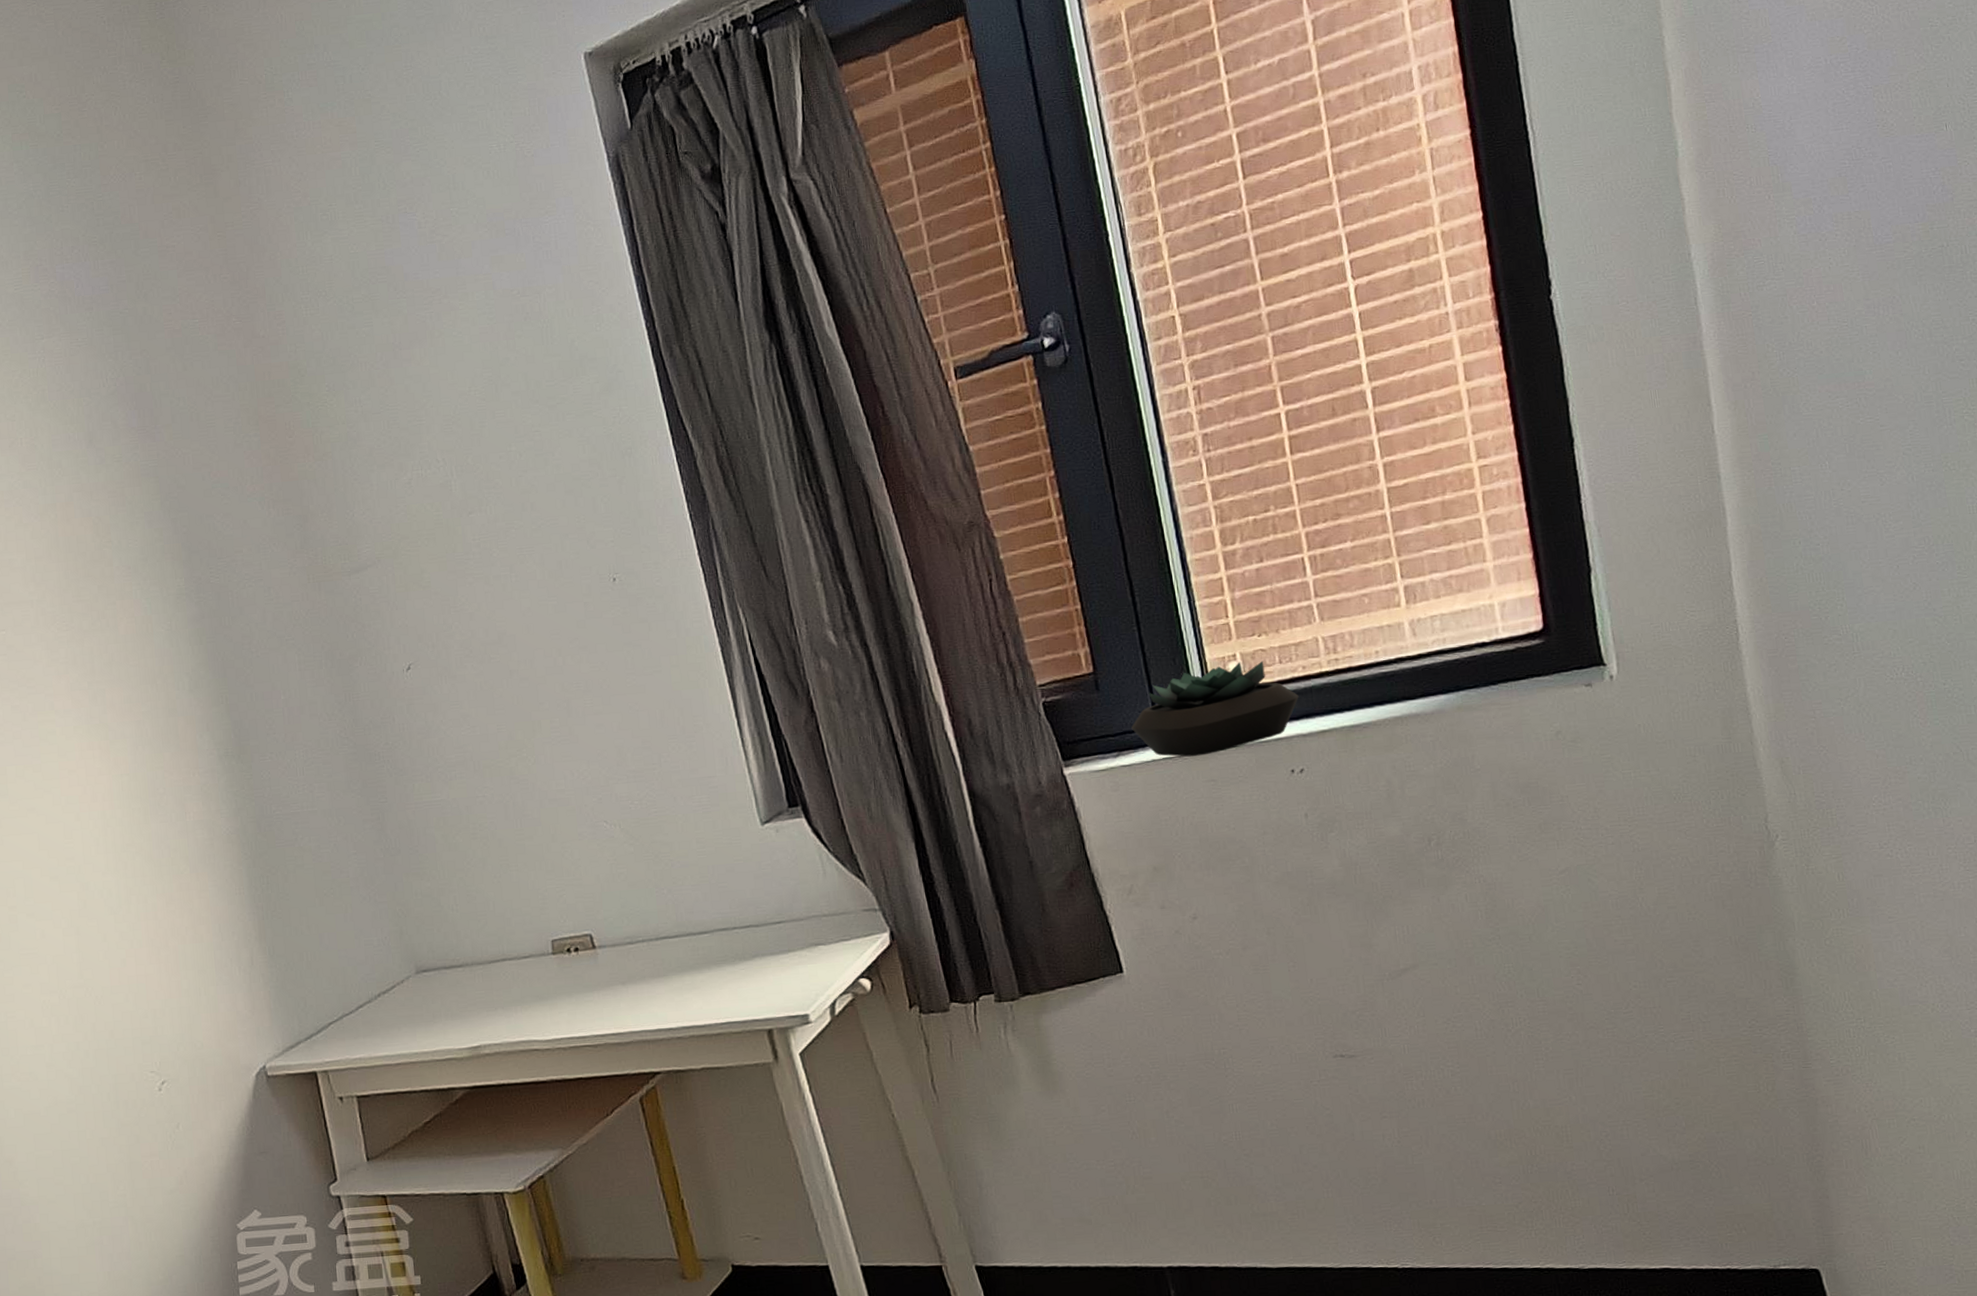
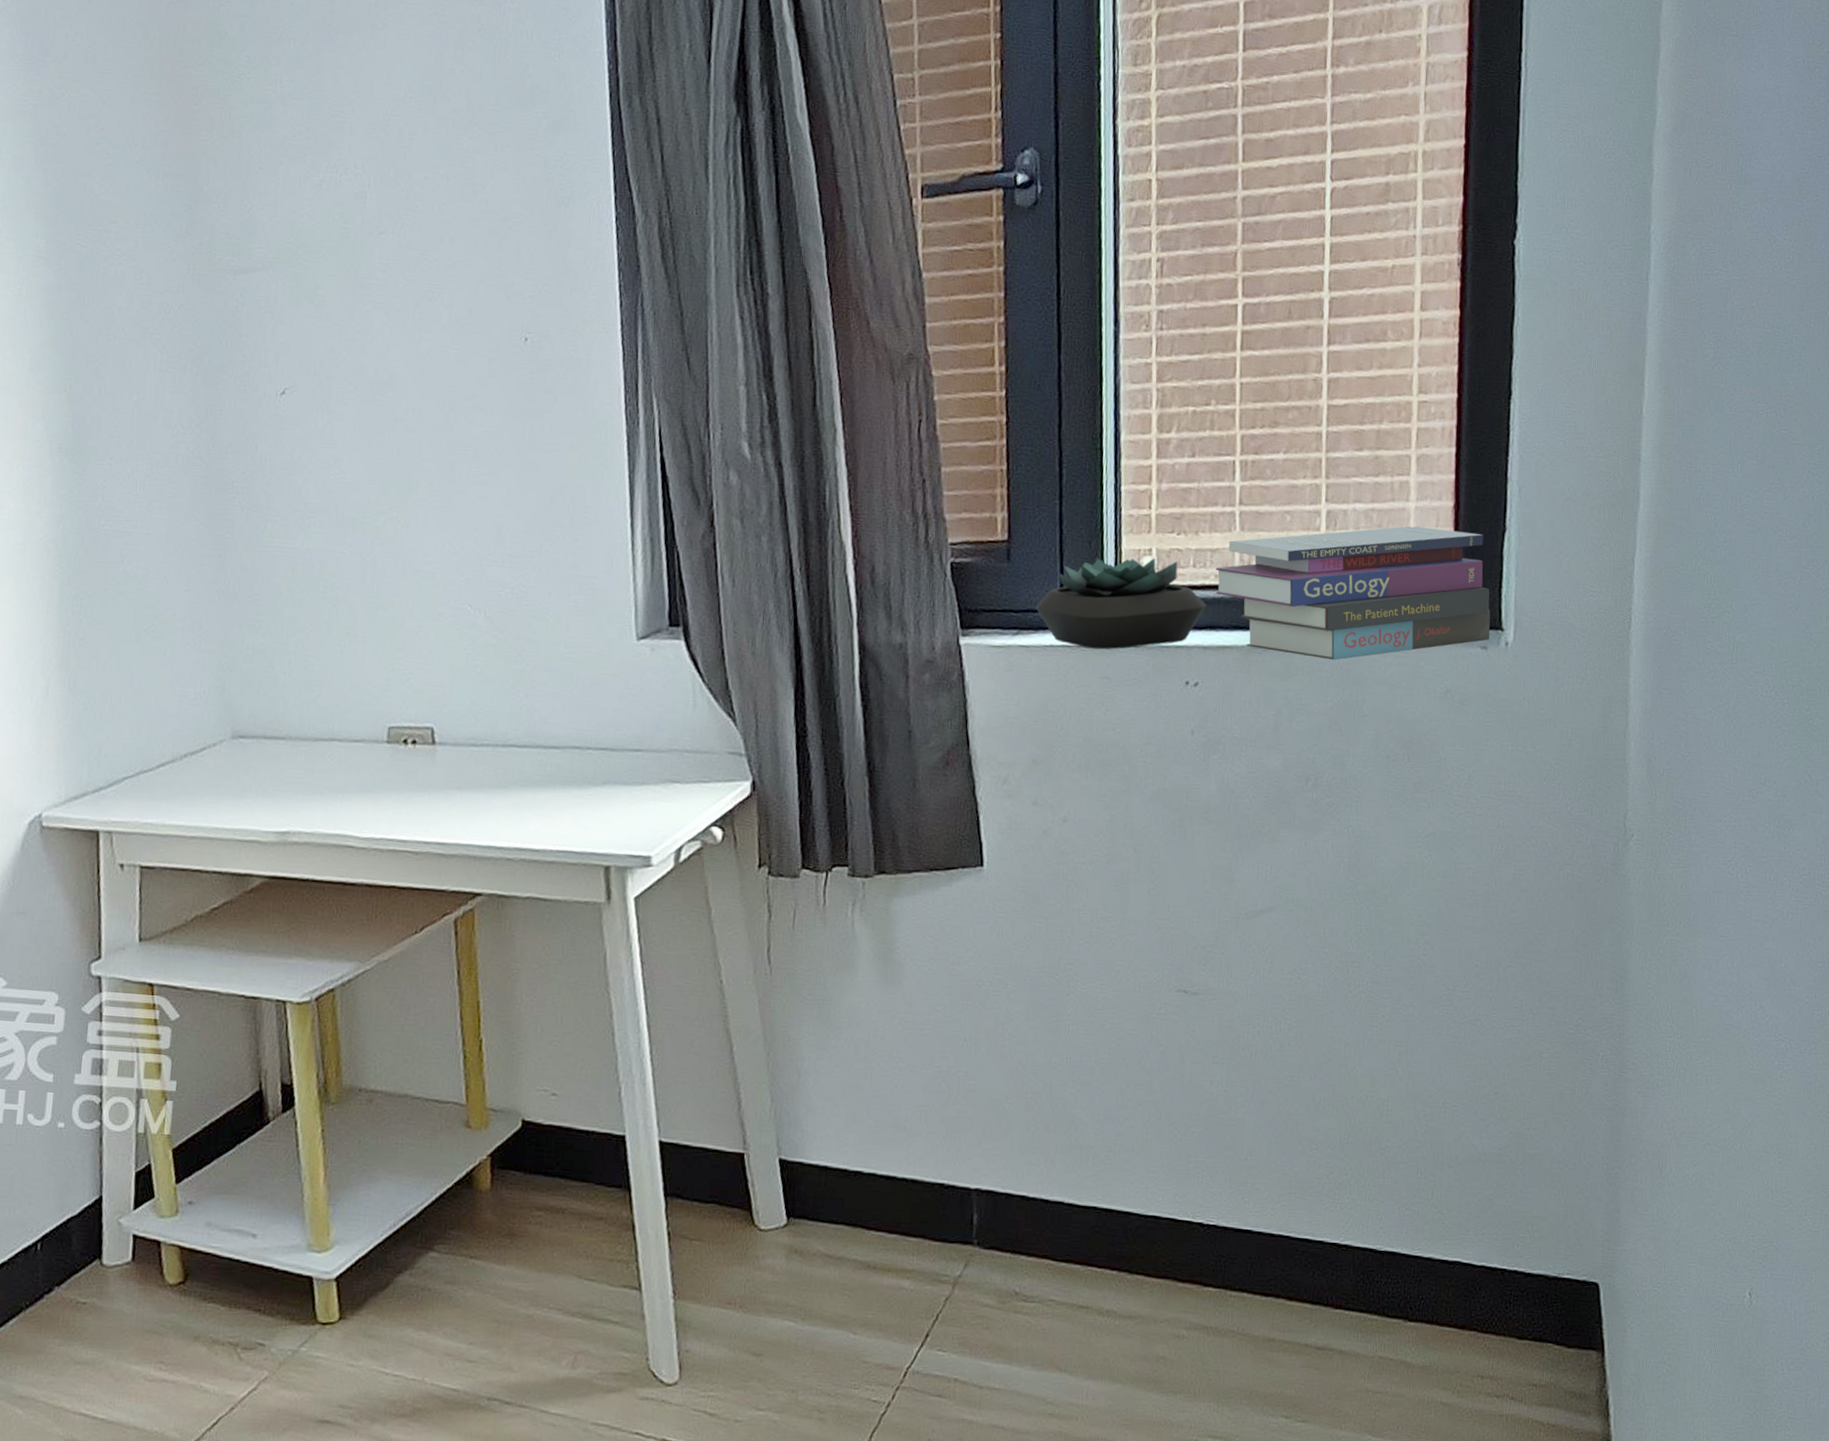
books: none [1302,579,1593,727] -> present [1215,526,1491,661]

